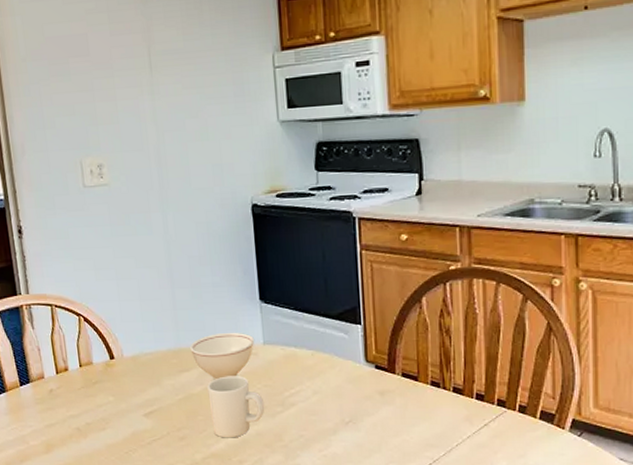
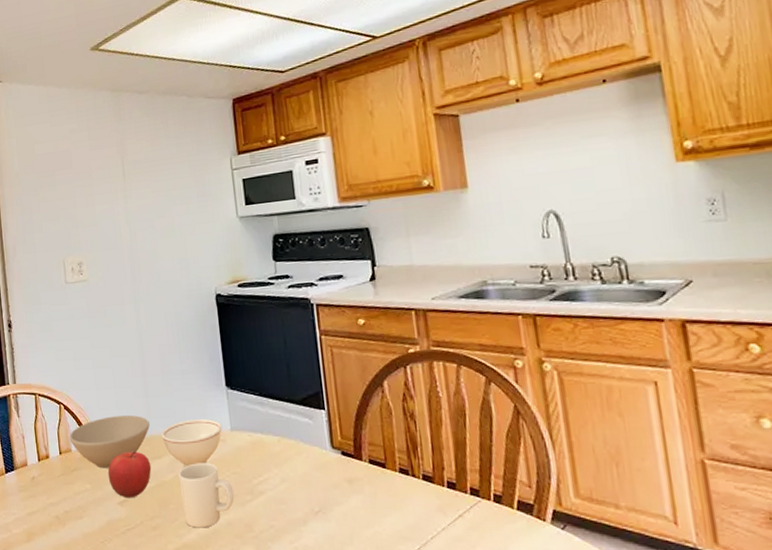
bowl: none [90,327,178,381] -> present [69,414,150,469]
fruit: none [132,363,179,410] -> present [107,450,152,498]

